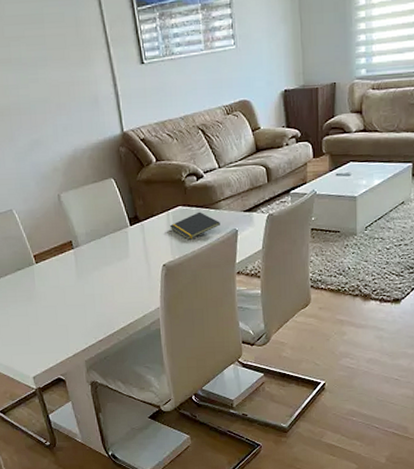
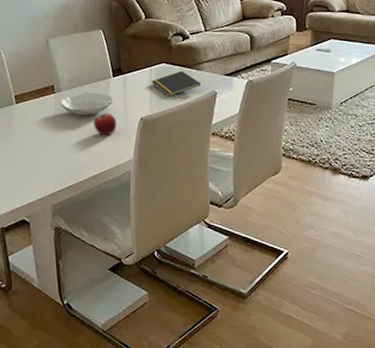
bowl: none [79,243,134,269] -> present [59,92,114,116]
fruit: none [116,262,140,286] -> present [94,112,117,136]

